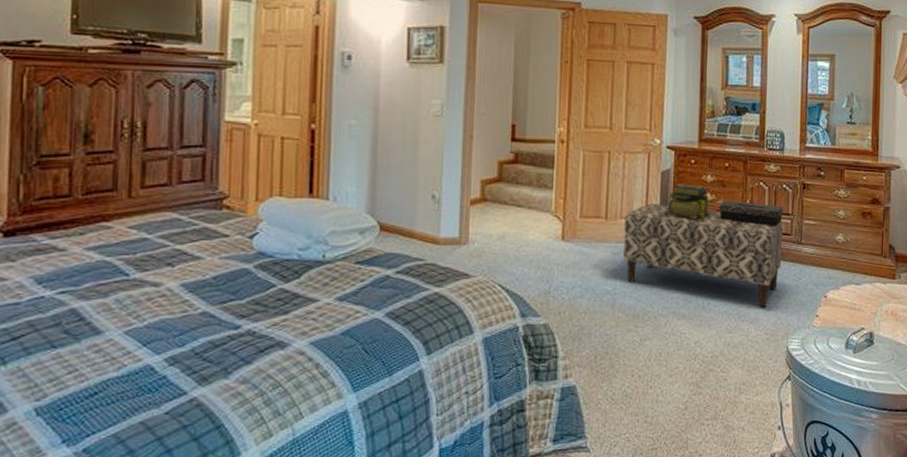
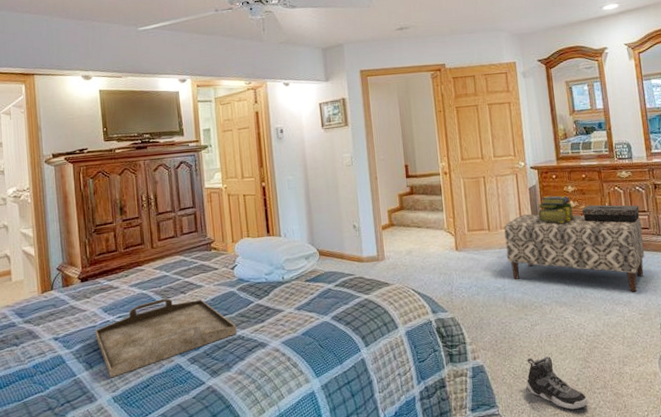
serving tray: none [17,271,247,381] -> present [95,298,238,378]
sneaker: none [624,379,694,444] -> present [526,356,589,410]

